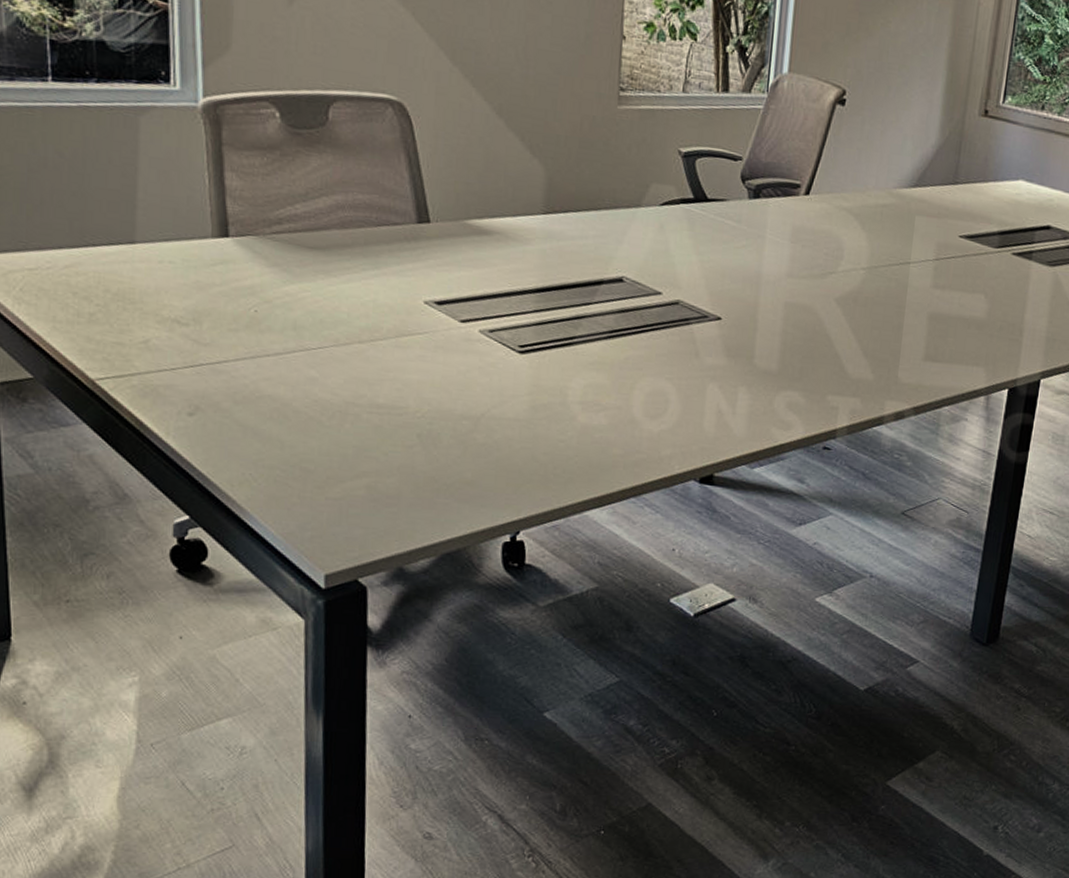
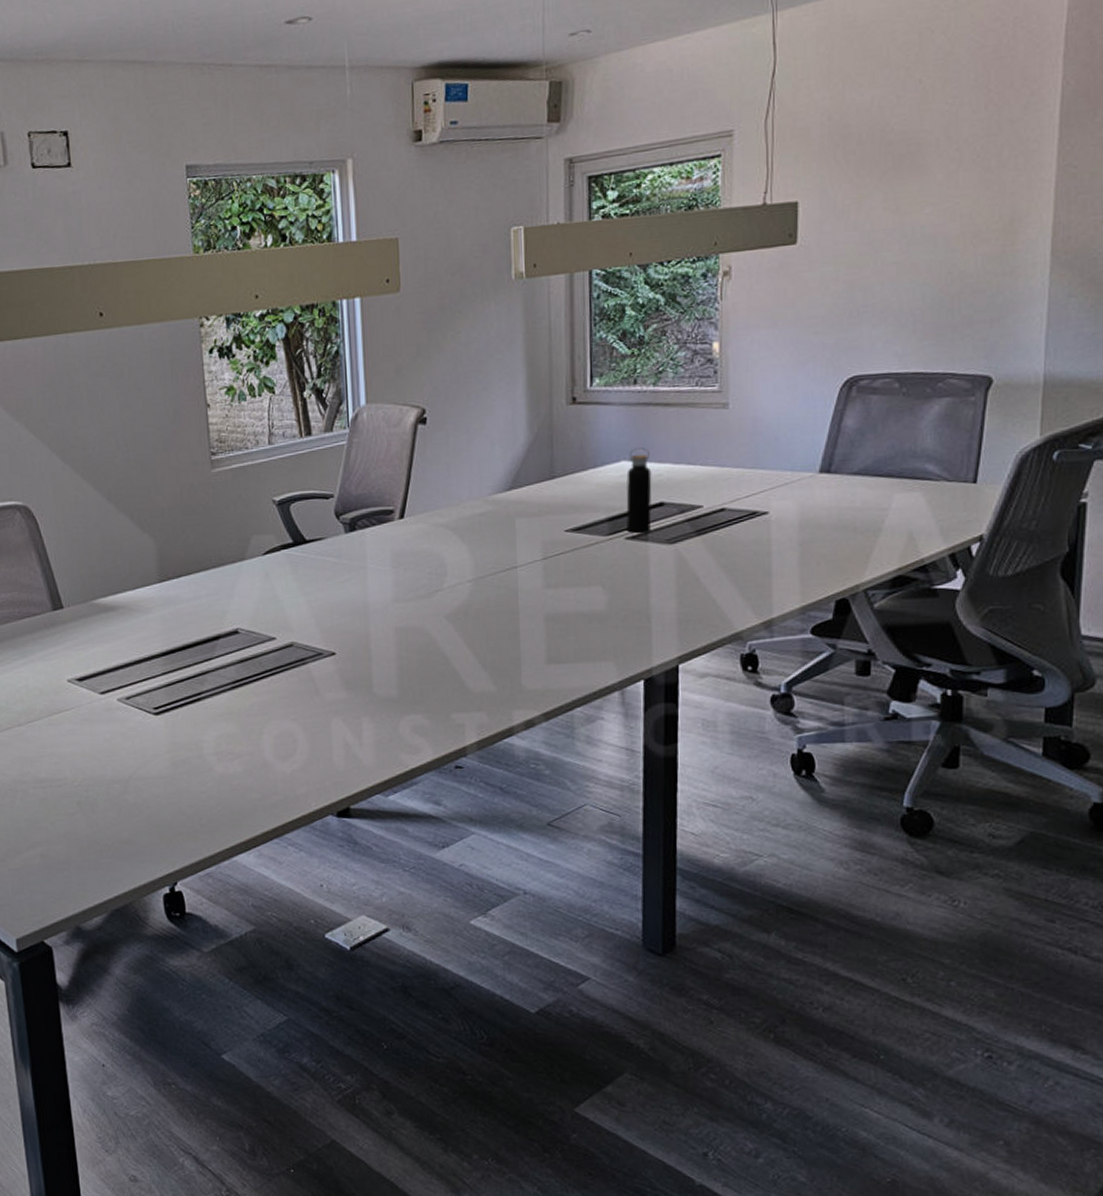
water bottle: none [1014,170,1046,251] -> present [626,447,652,533]

